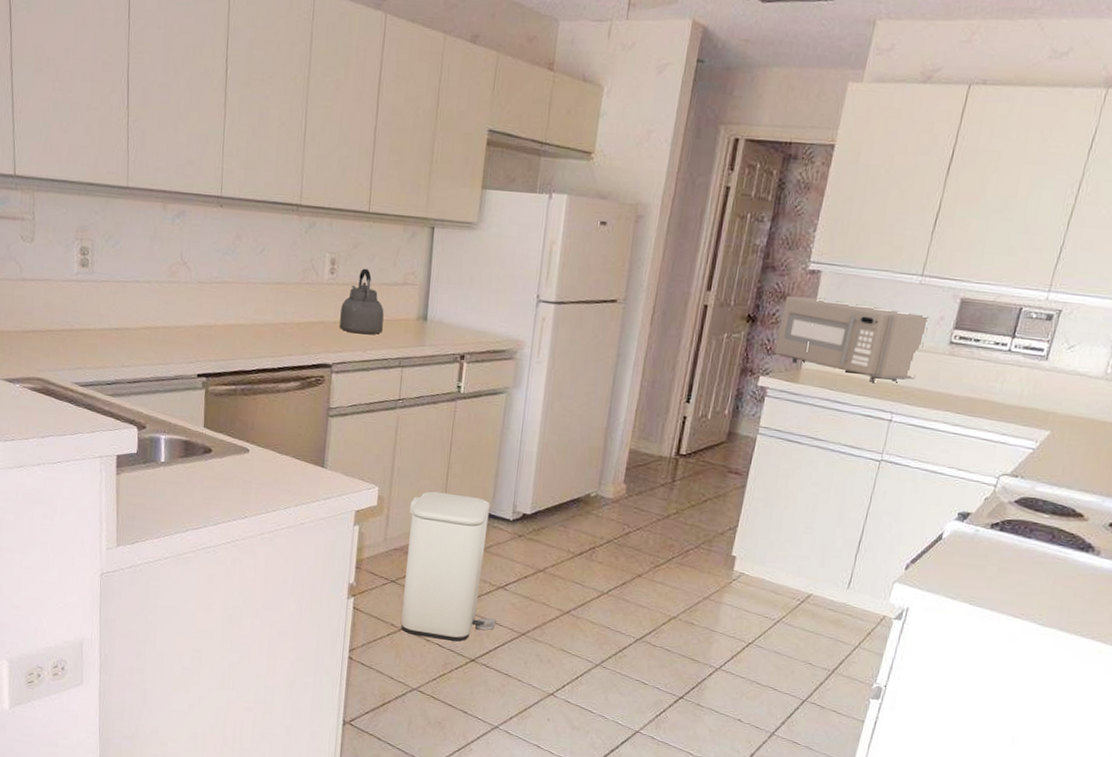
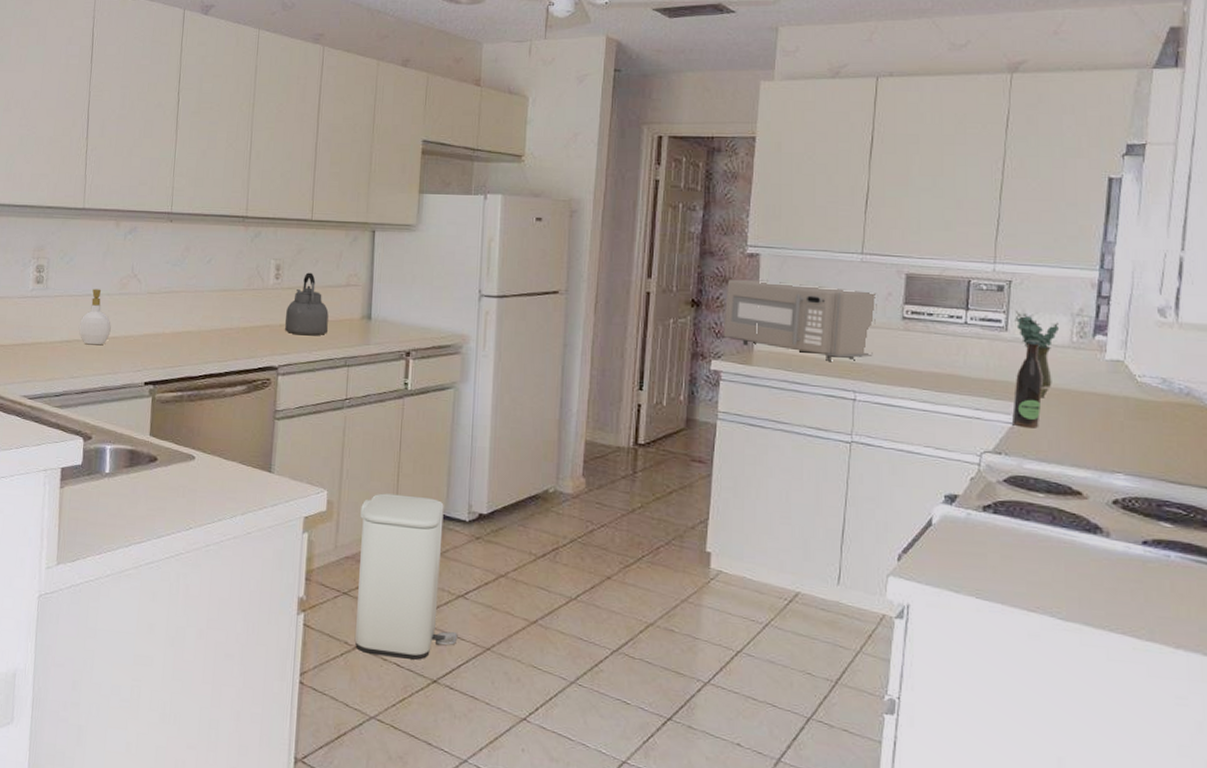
soap bottle: none [128,275,162,335] -> present [78,289,111,346]
bottle: none [1033,370,1076,455] -> present [1011,340,1043,429]
vase: none [1056,340,1097,427] -> present [1015,310,1059,398]

